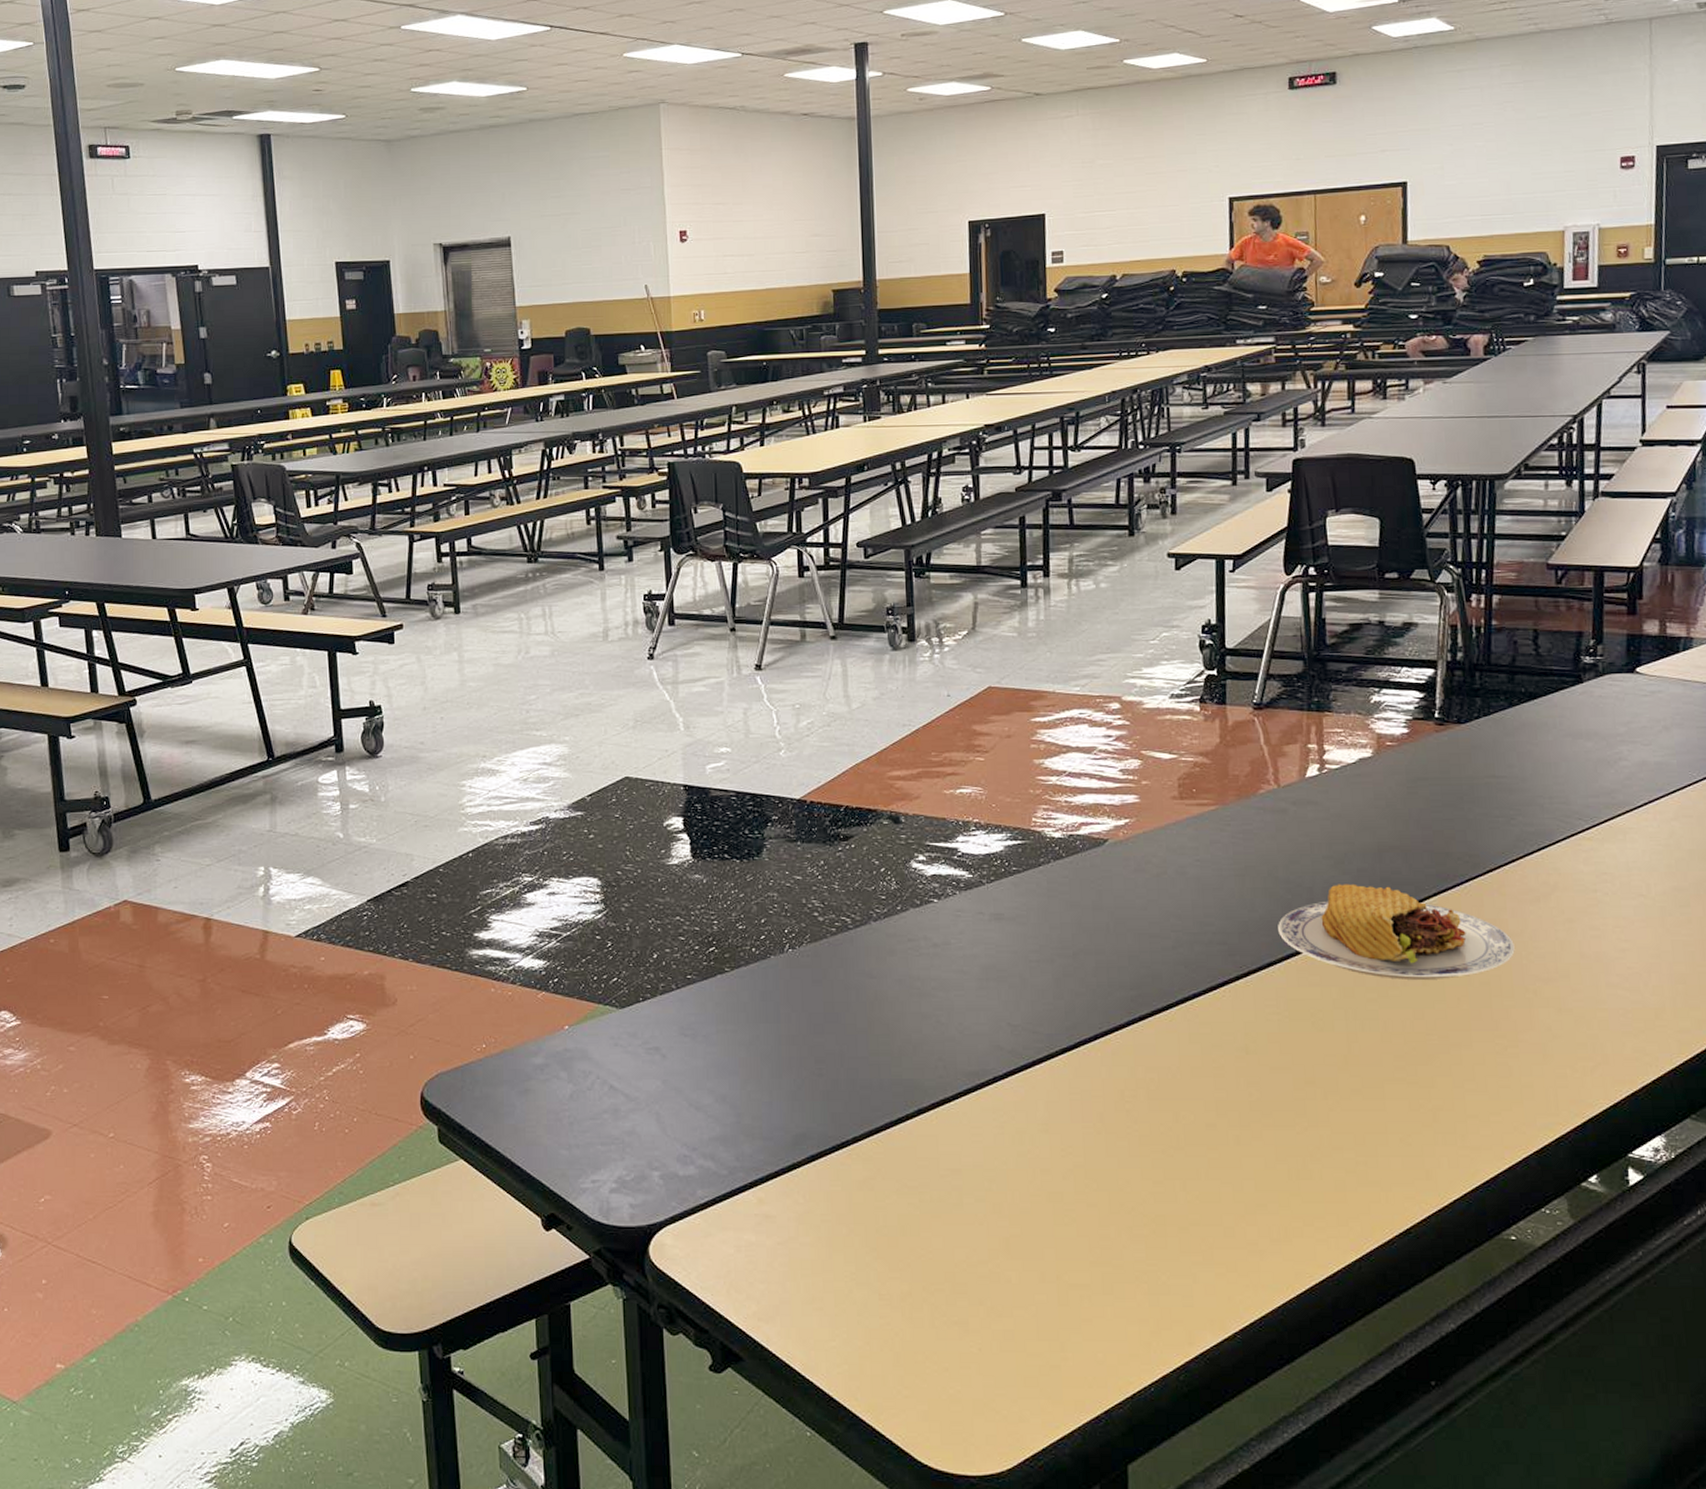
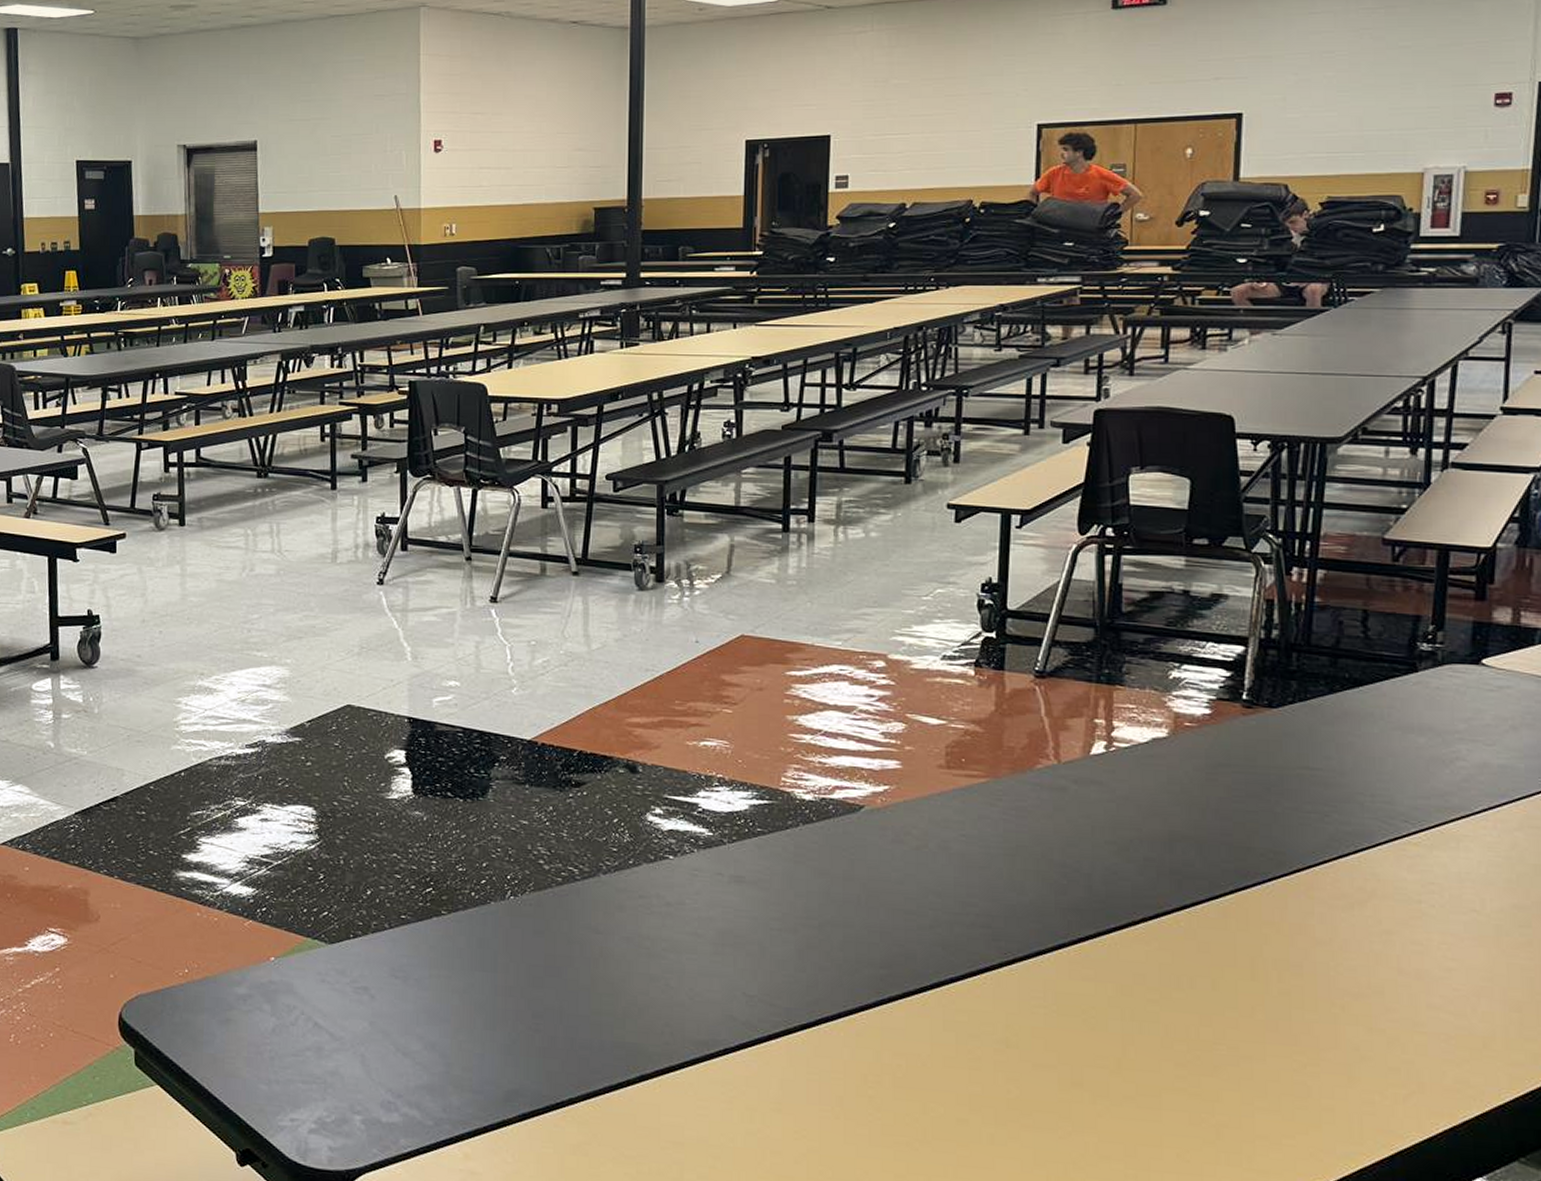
sandwich: present [1278,884,1515,980] -> none [1050,872,1321,985]

